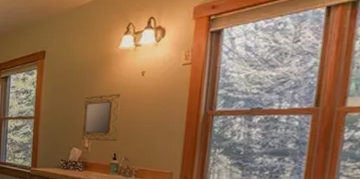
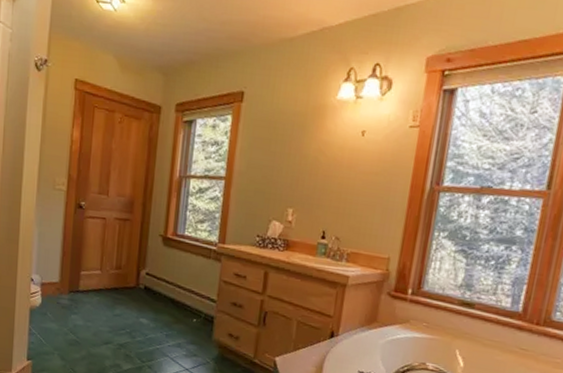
home mirror: present [81,94,121,142] -> none [284,155,335,216]

